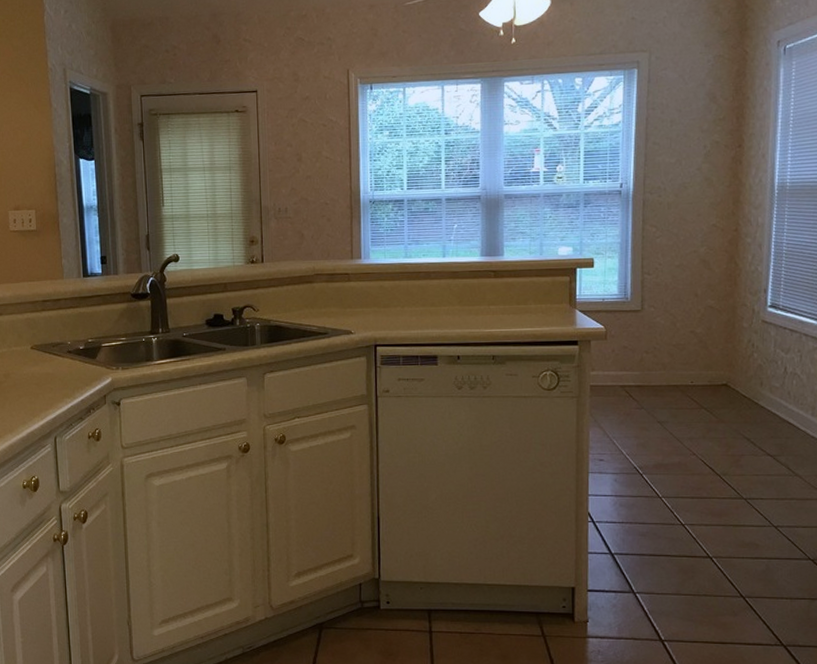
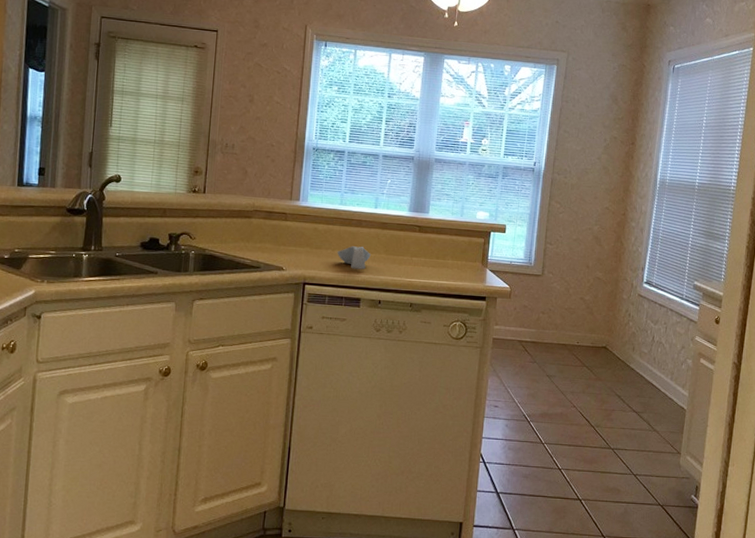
spoon rest: none [407,300,444,325] -> present [337,246,371,270]

